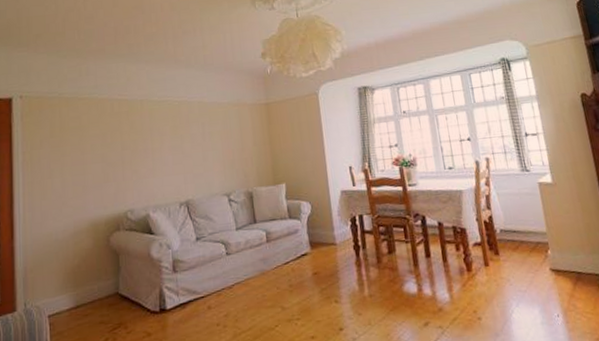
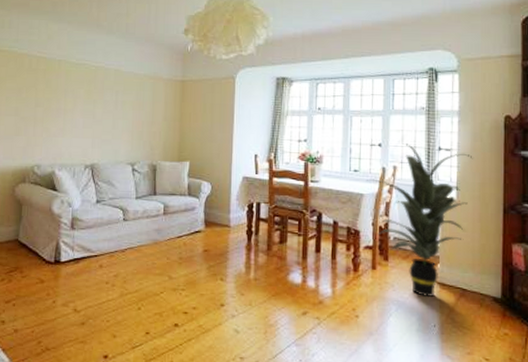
indoor plant: none [463,134,568,287] -> present [367,143,473,298]

